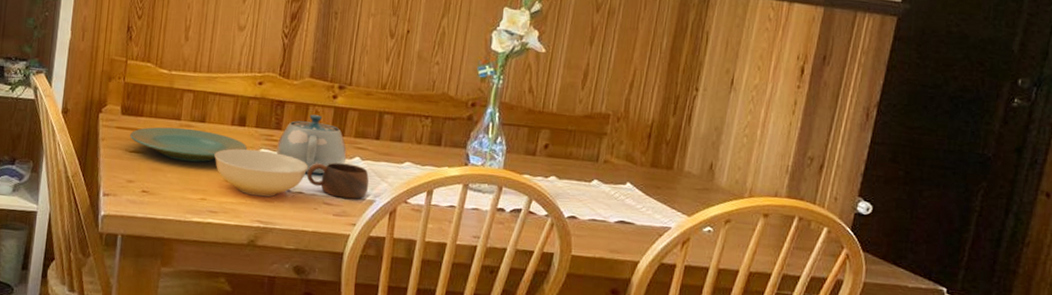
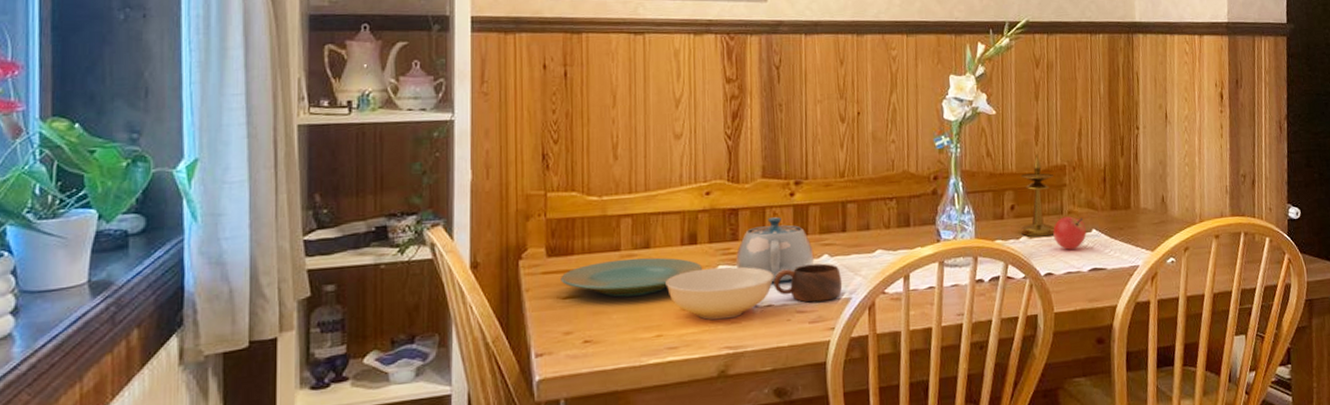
candlestick: none [551,98,596,181] -> present [1020,154,1055,237]
fruit: none [584,165,620,199] -> present [1053,216,1086,250]

